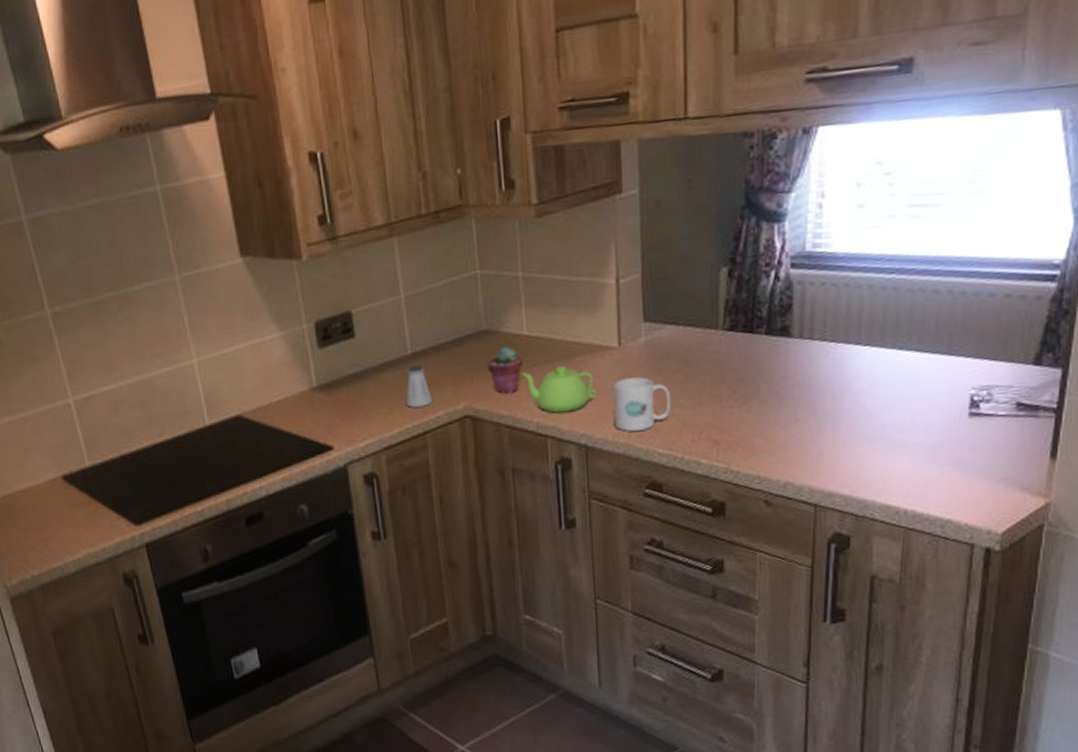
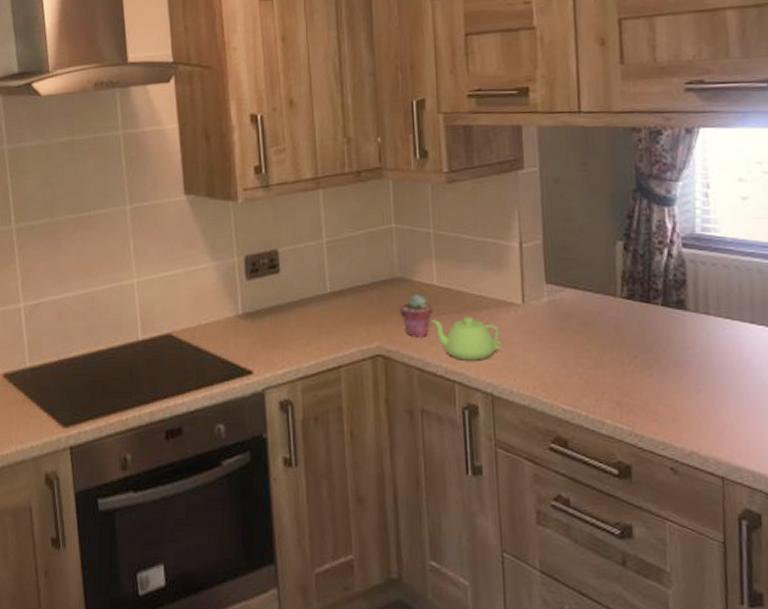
saltshaker: present [406,364,433,408] -> none [323,303,348,342]
mug: present [612,377,672,432] -> none [517,334,575,386]

